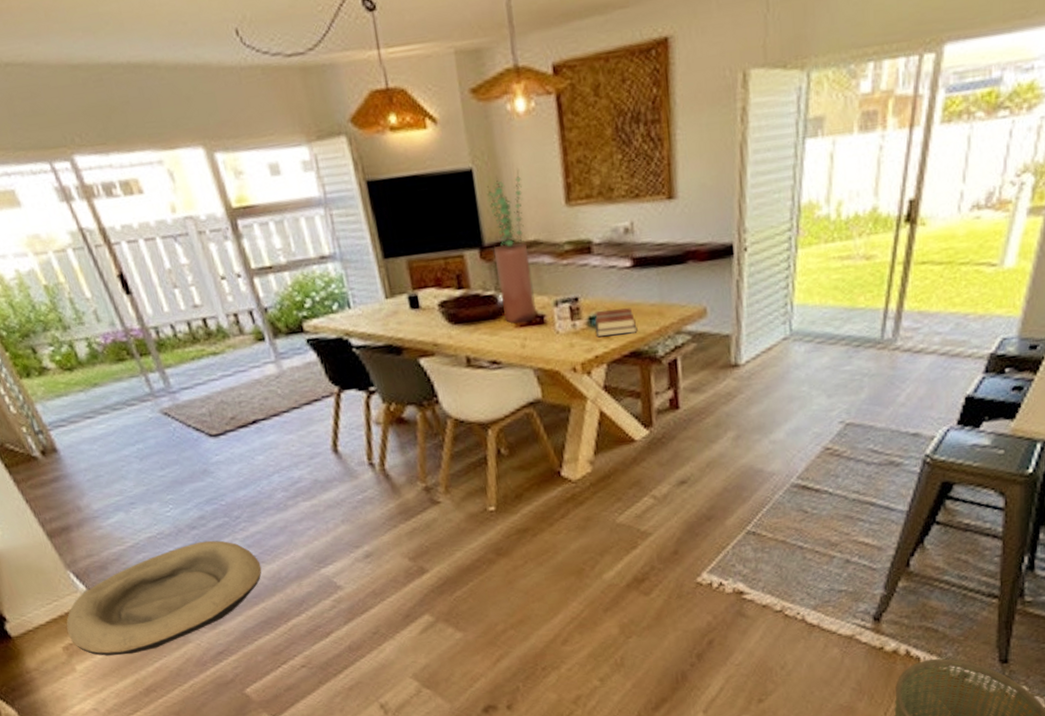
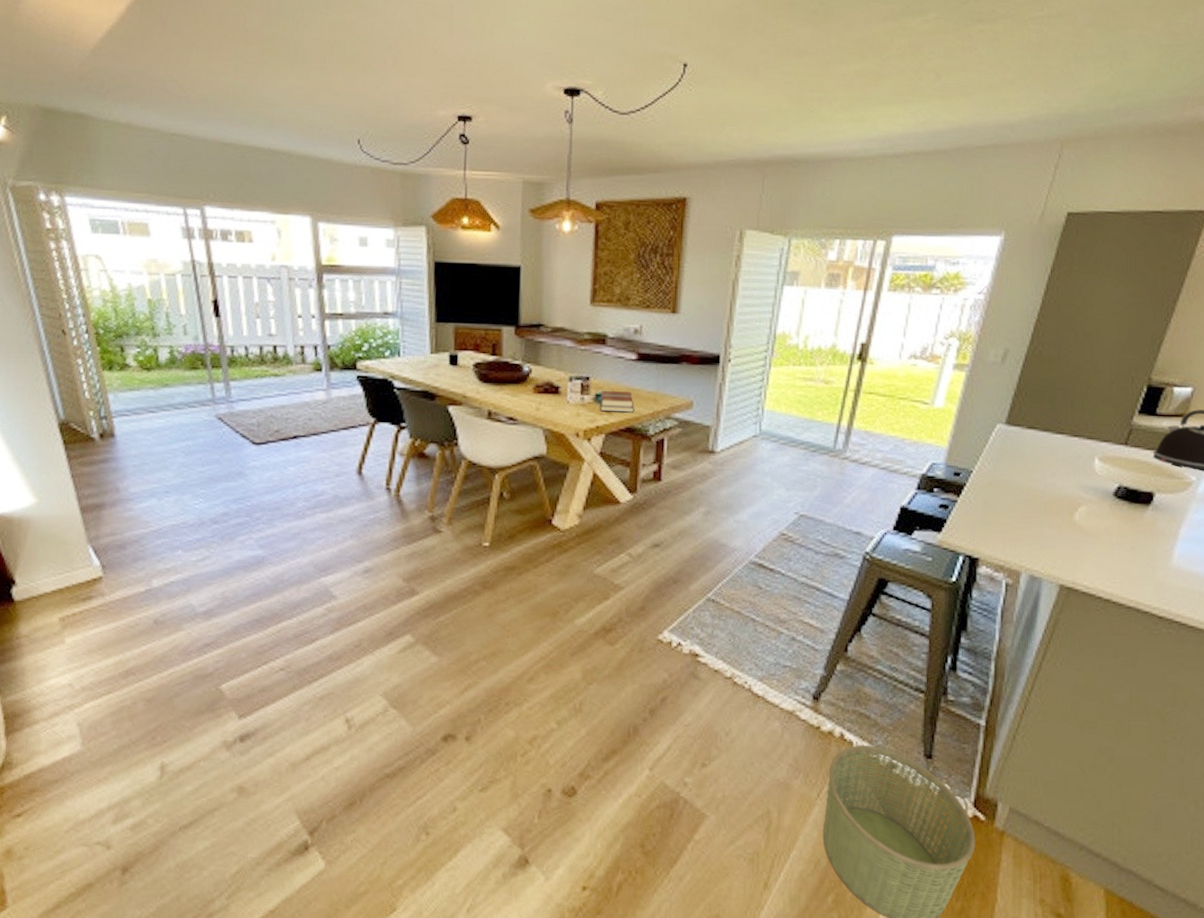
dog bed: present [66,540,262,656] -> none [68,535,268,634]
vase: present [486,169,537,325] -> none [525,272,559,391]

